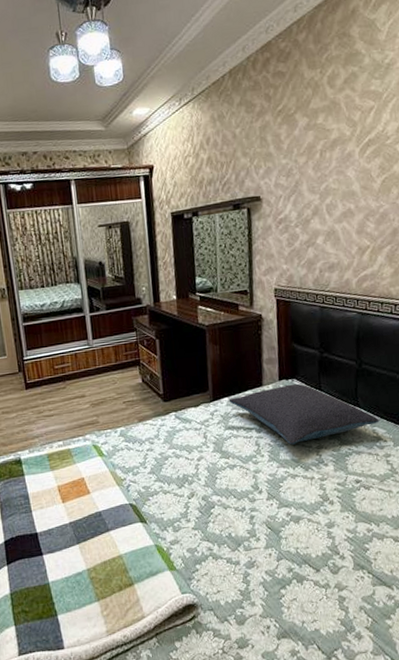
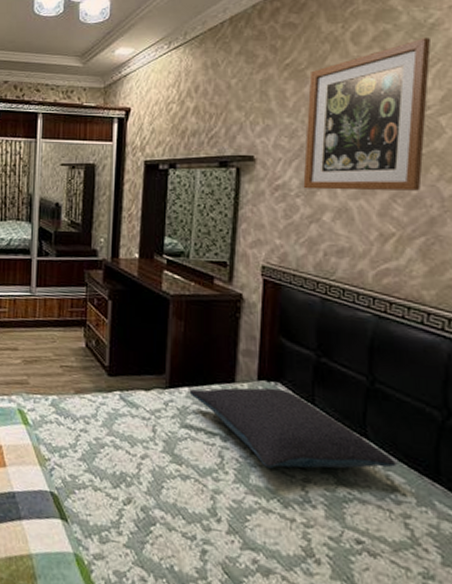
wall art: none [298,77,388,219] -> present [303,38,431,191]

